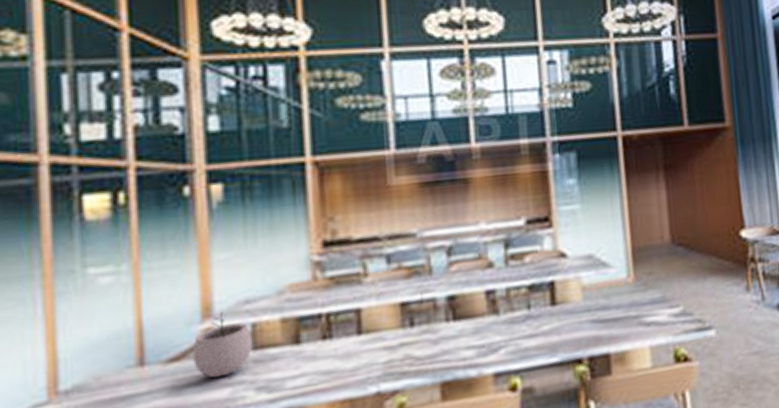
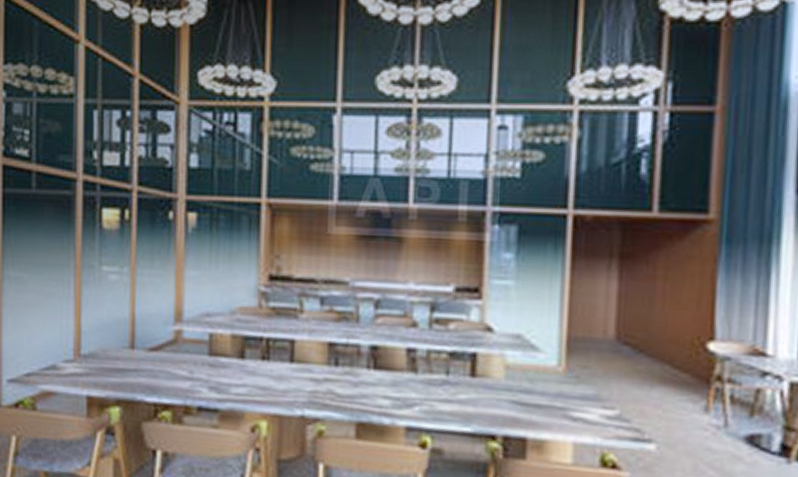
plant pot: present [192,312,253,379] -> none [166,319,209,372]

